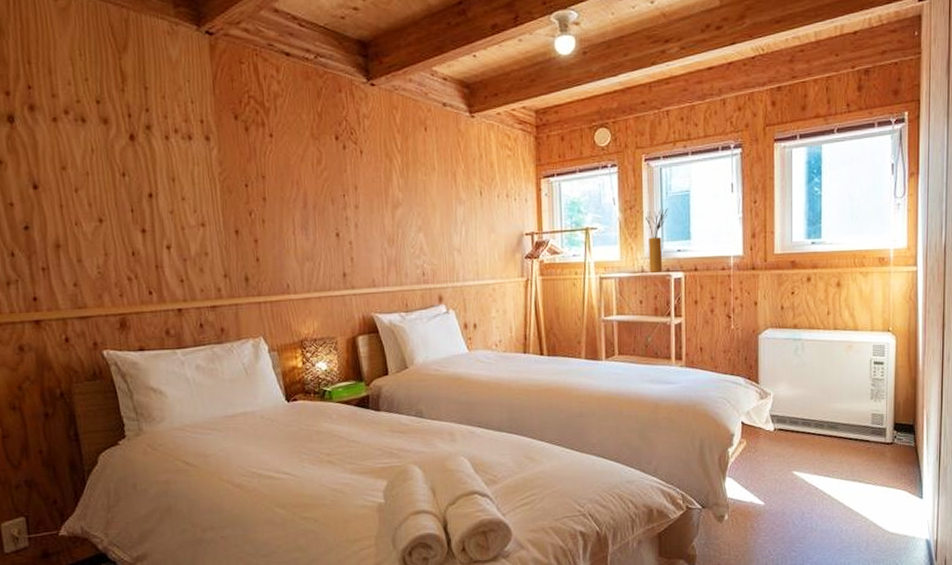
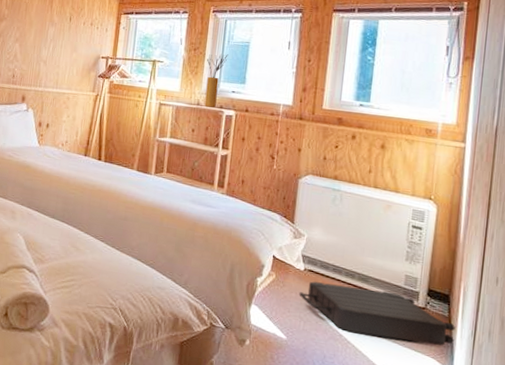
suitcase: none [771,434,922,483] -> present [299,281,455,346]

